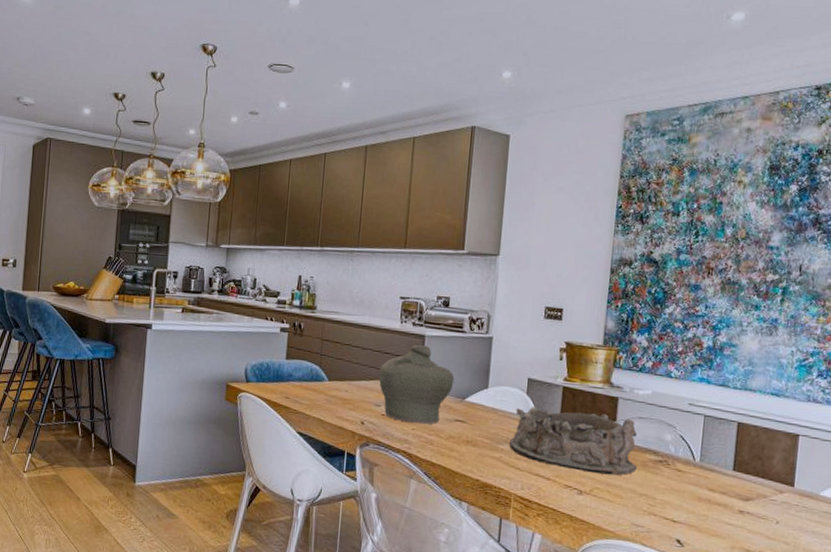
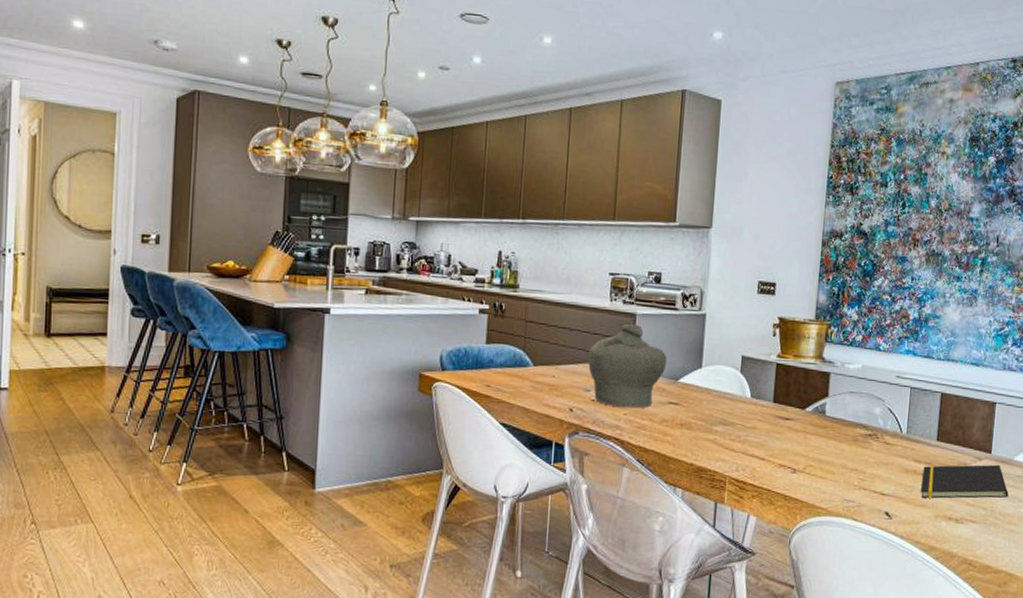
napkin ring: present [509,407,638,476] -> none [723,385,849,452]
notepad: none [716,495,814,534] -> present [921,464,1009,499]

